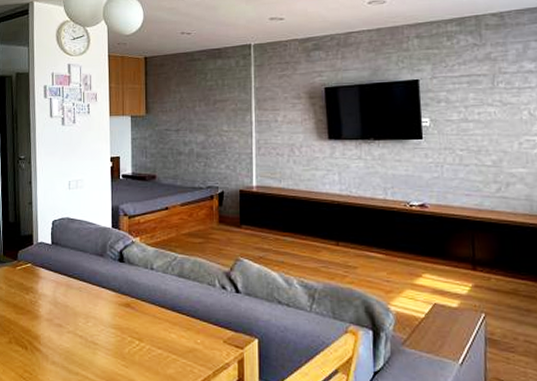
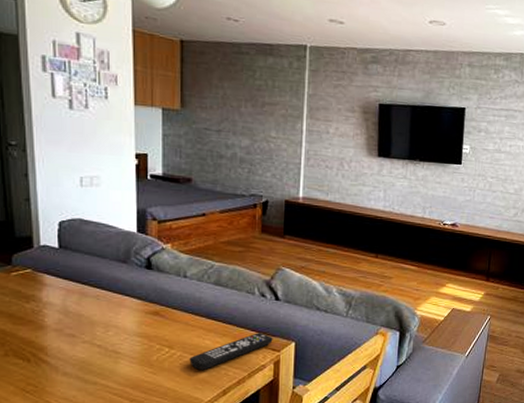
remote control: none [157,327,236,365] -> present [189,333,273,370]

